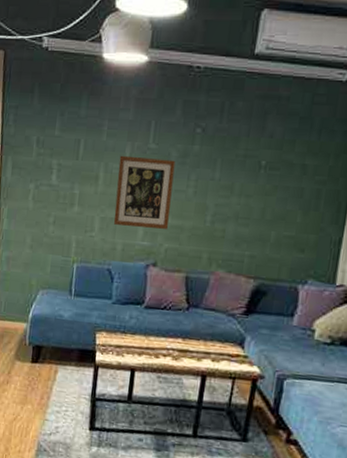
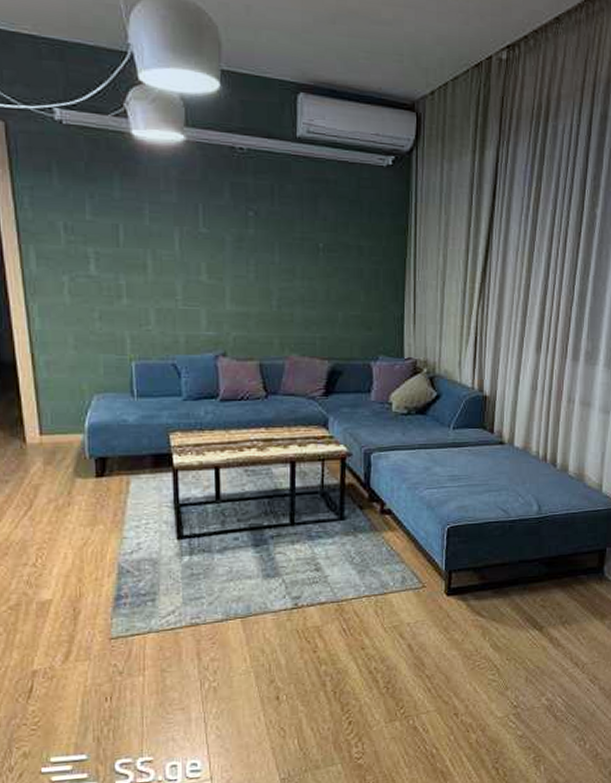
wall art: present [113,155,176,229] -> none [168,241,232,317]

